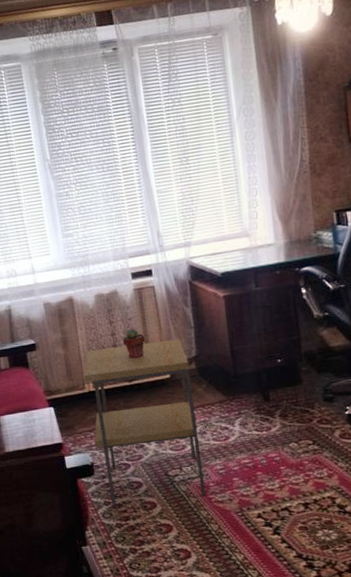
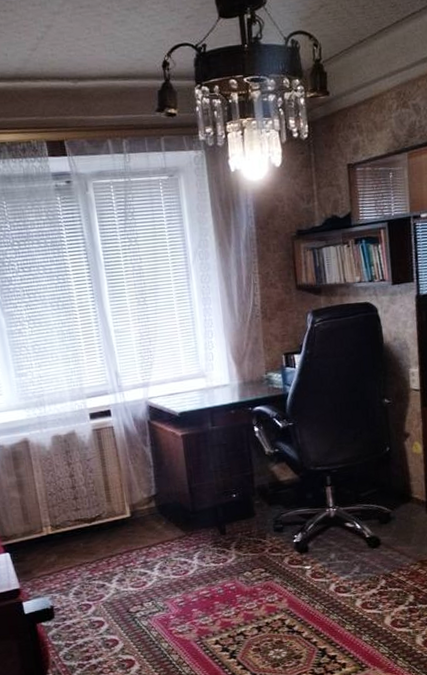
side table: present [83,338,206,505] -> none [41,478,166,646]
potted succulent: present [122,329,145,359] -> none [81,469,105,500]

